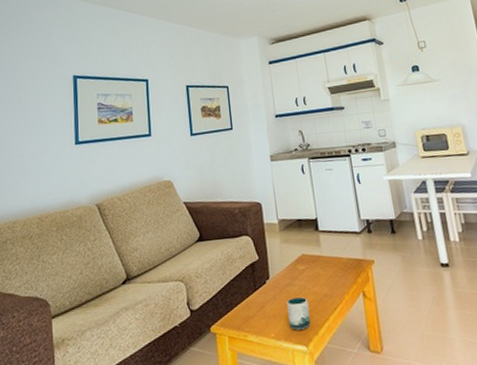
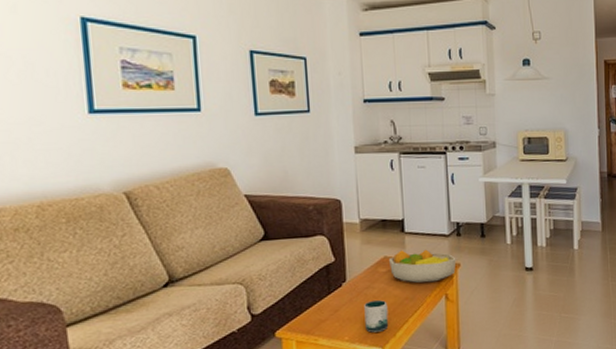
fruit bowl: none [307,246,370,280] -> present [389,249,457,283]

